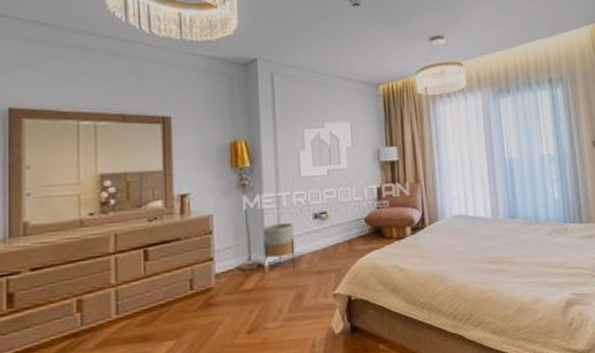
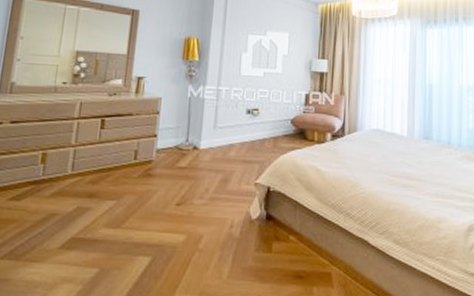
planter: present [263,222,296,267] -> none [200,113,229,154]

